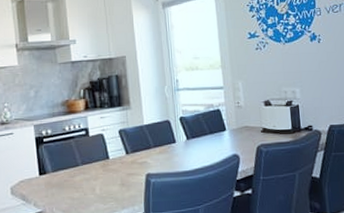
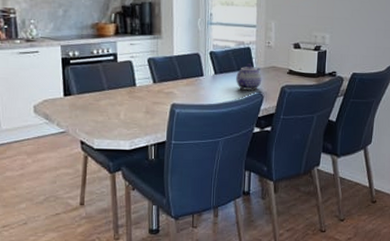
teapot: none [209,125,236,153] -> present [236,63,262,90]

